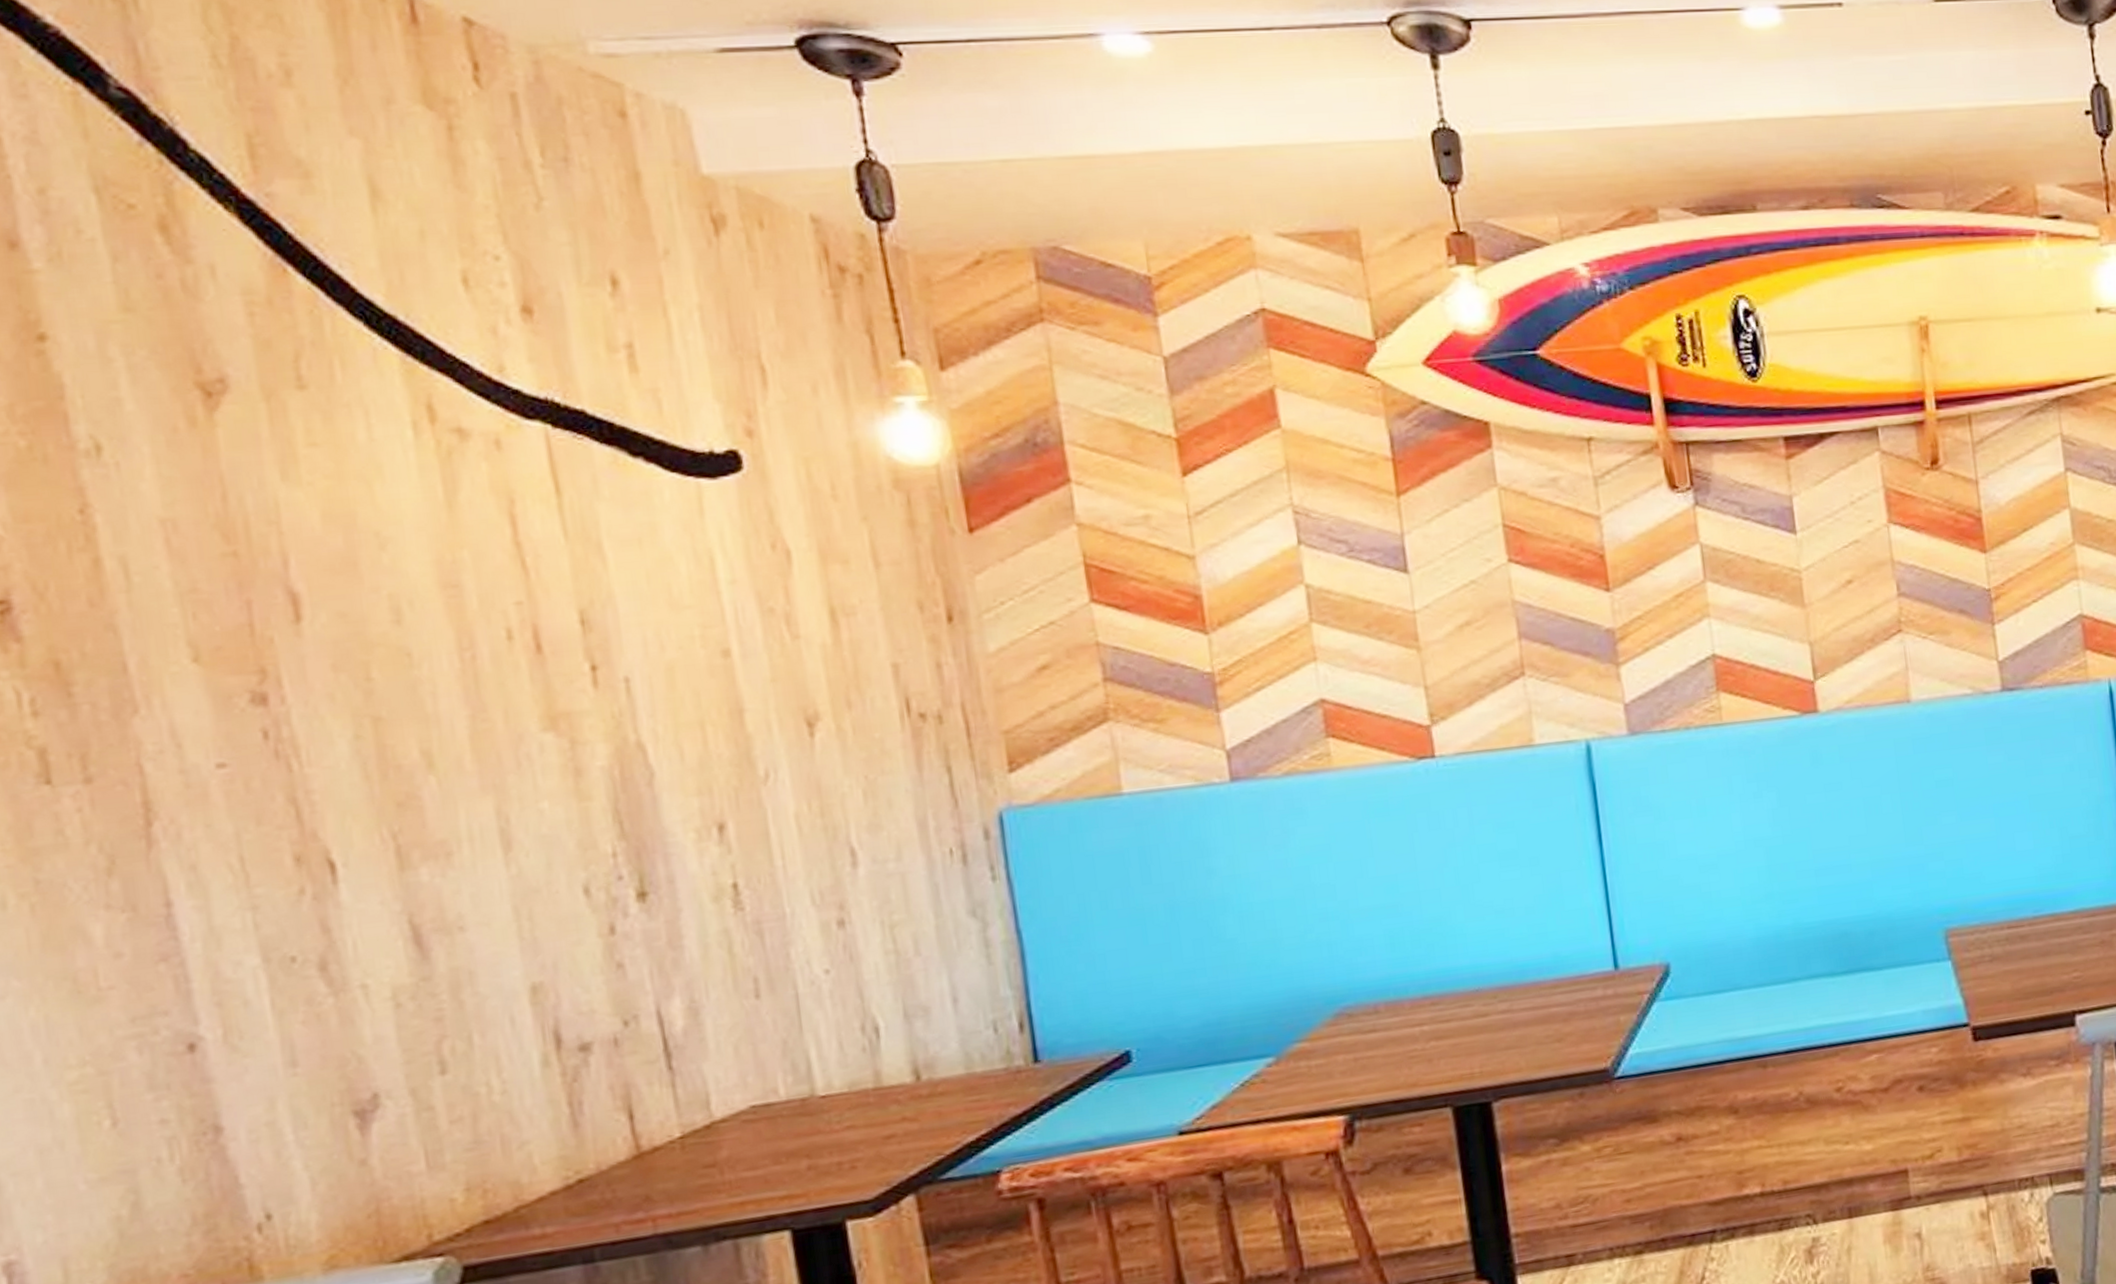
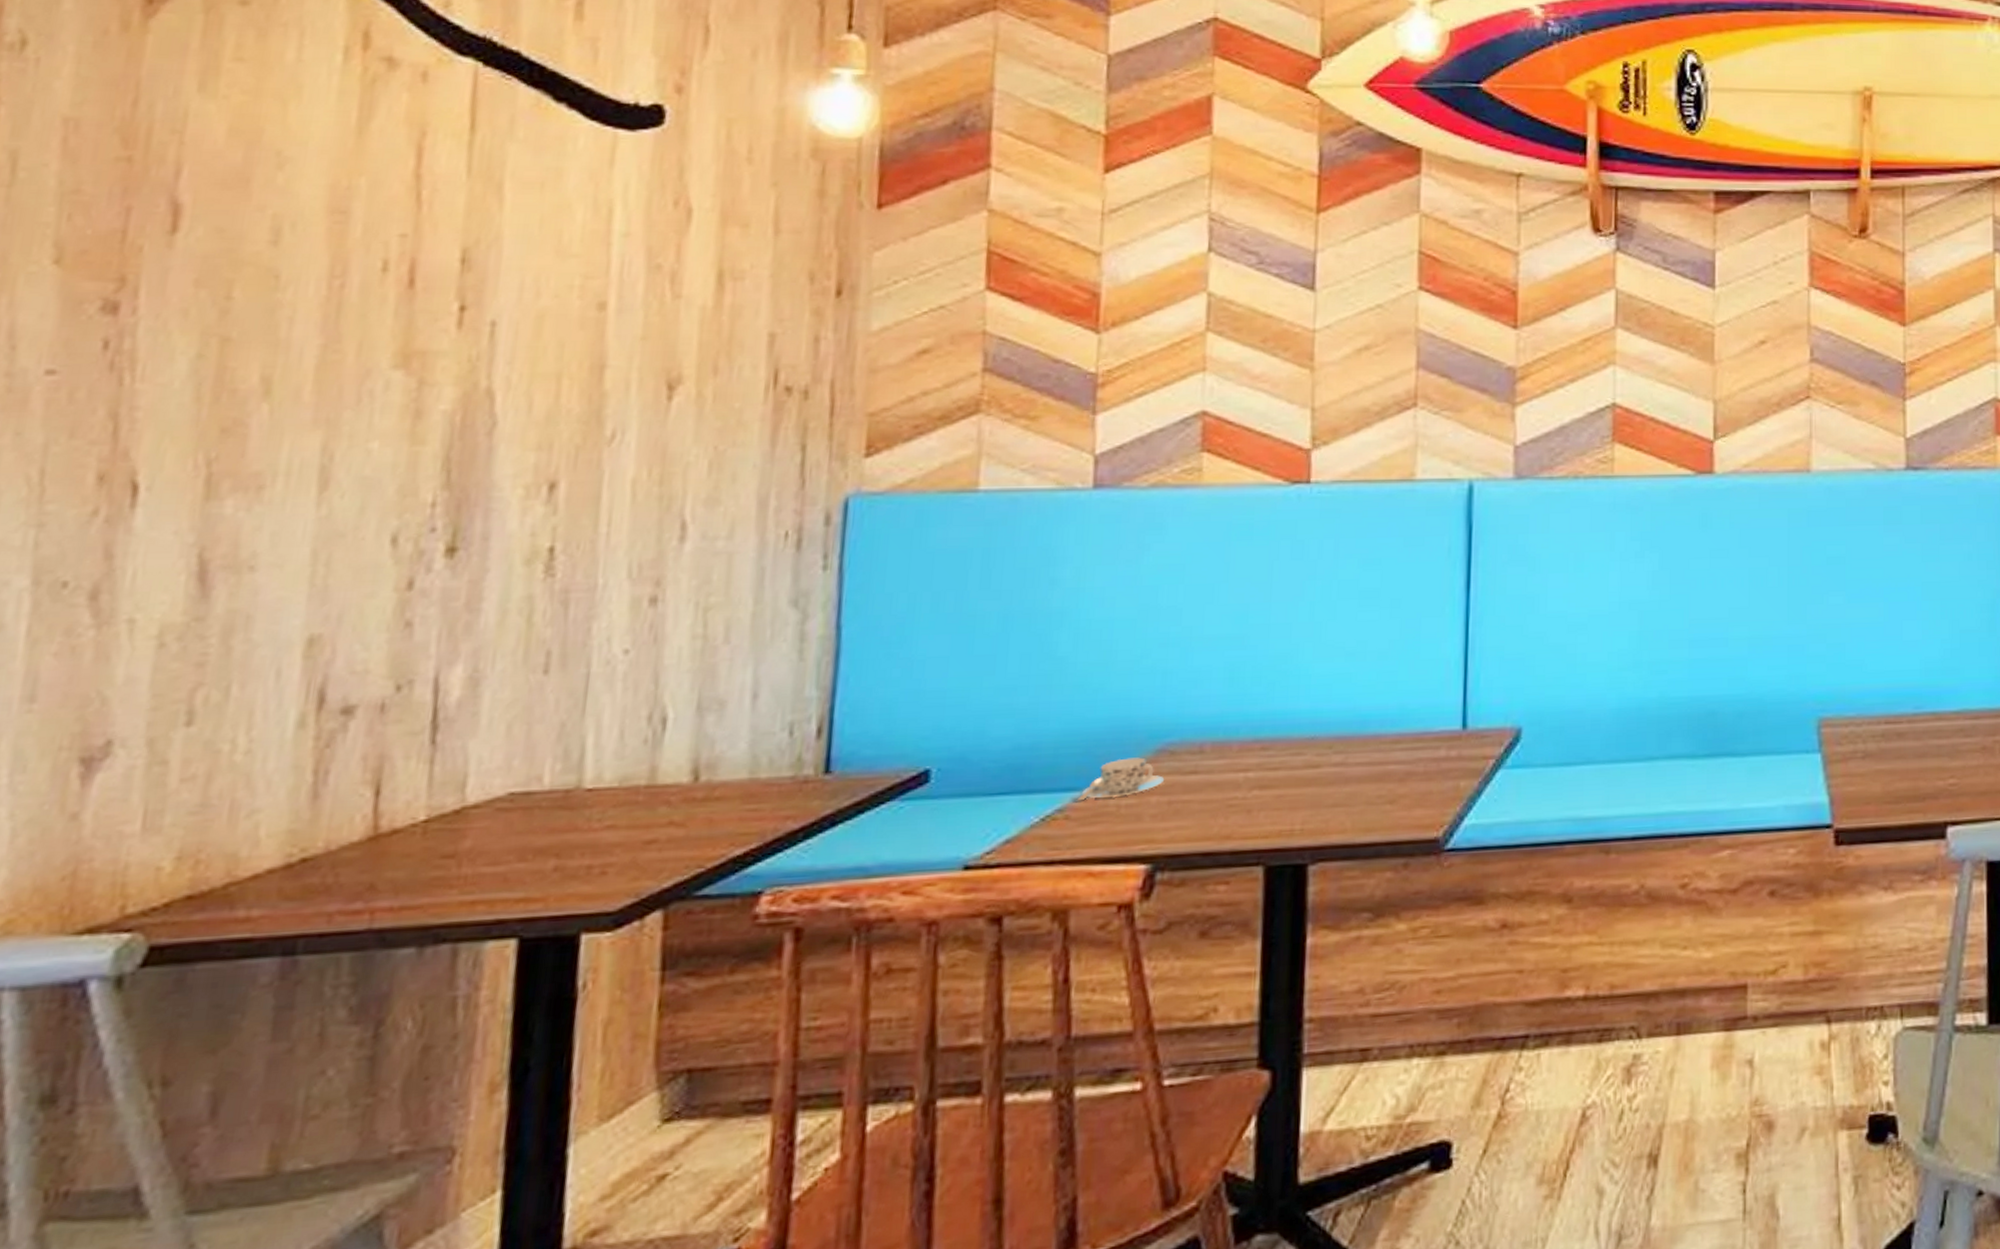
teacup: none [1270,1022,1347,1066] -> present [1077,757,1165,801]

